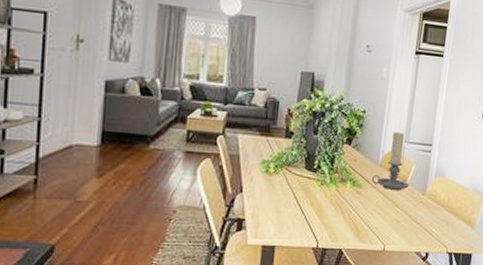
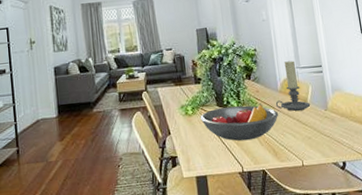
fruit bowl: none [282,171,373,214] -> present [200,104,279,141]

